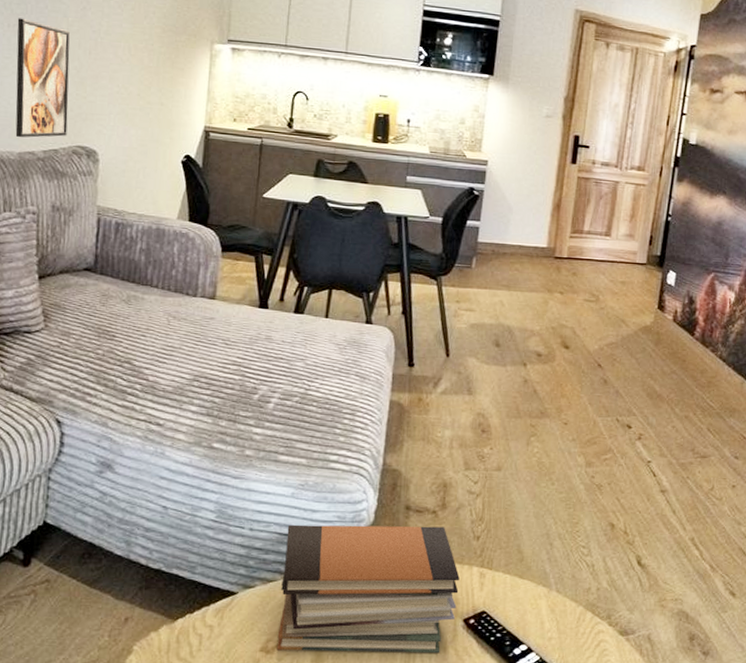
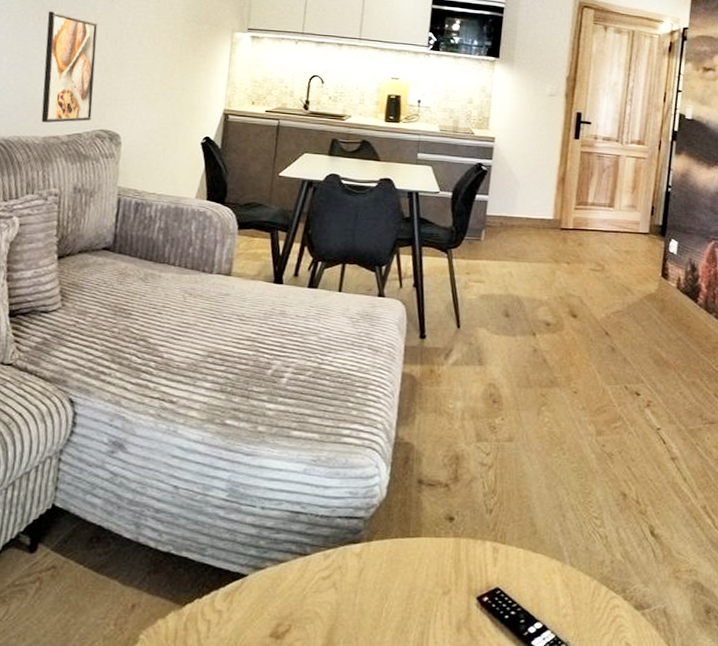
book stack: present [276,524,460,654] -> none [287,500,473,636]

